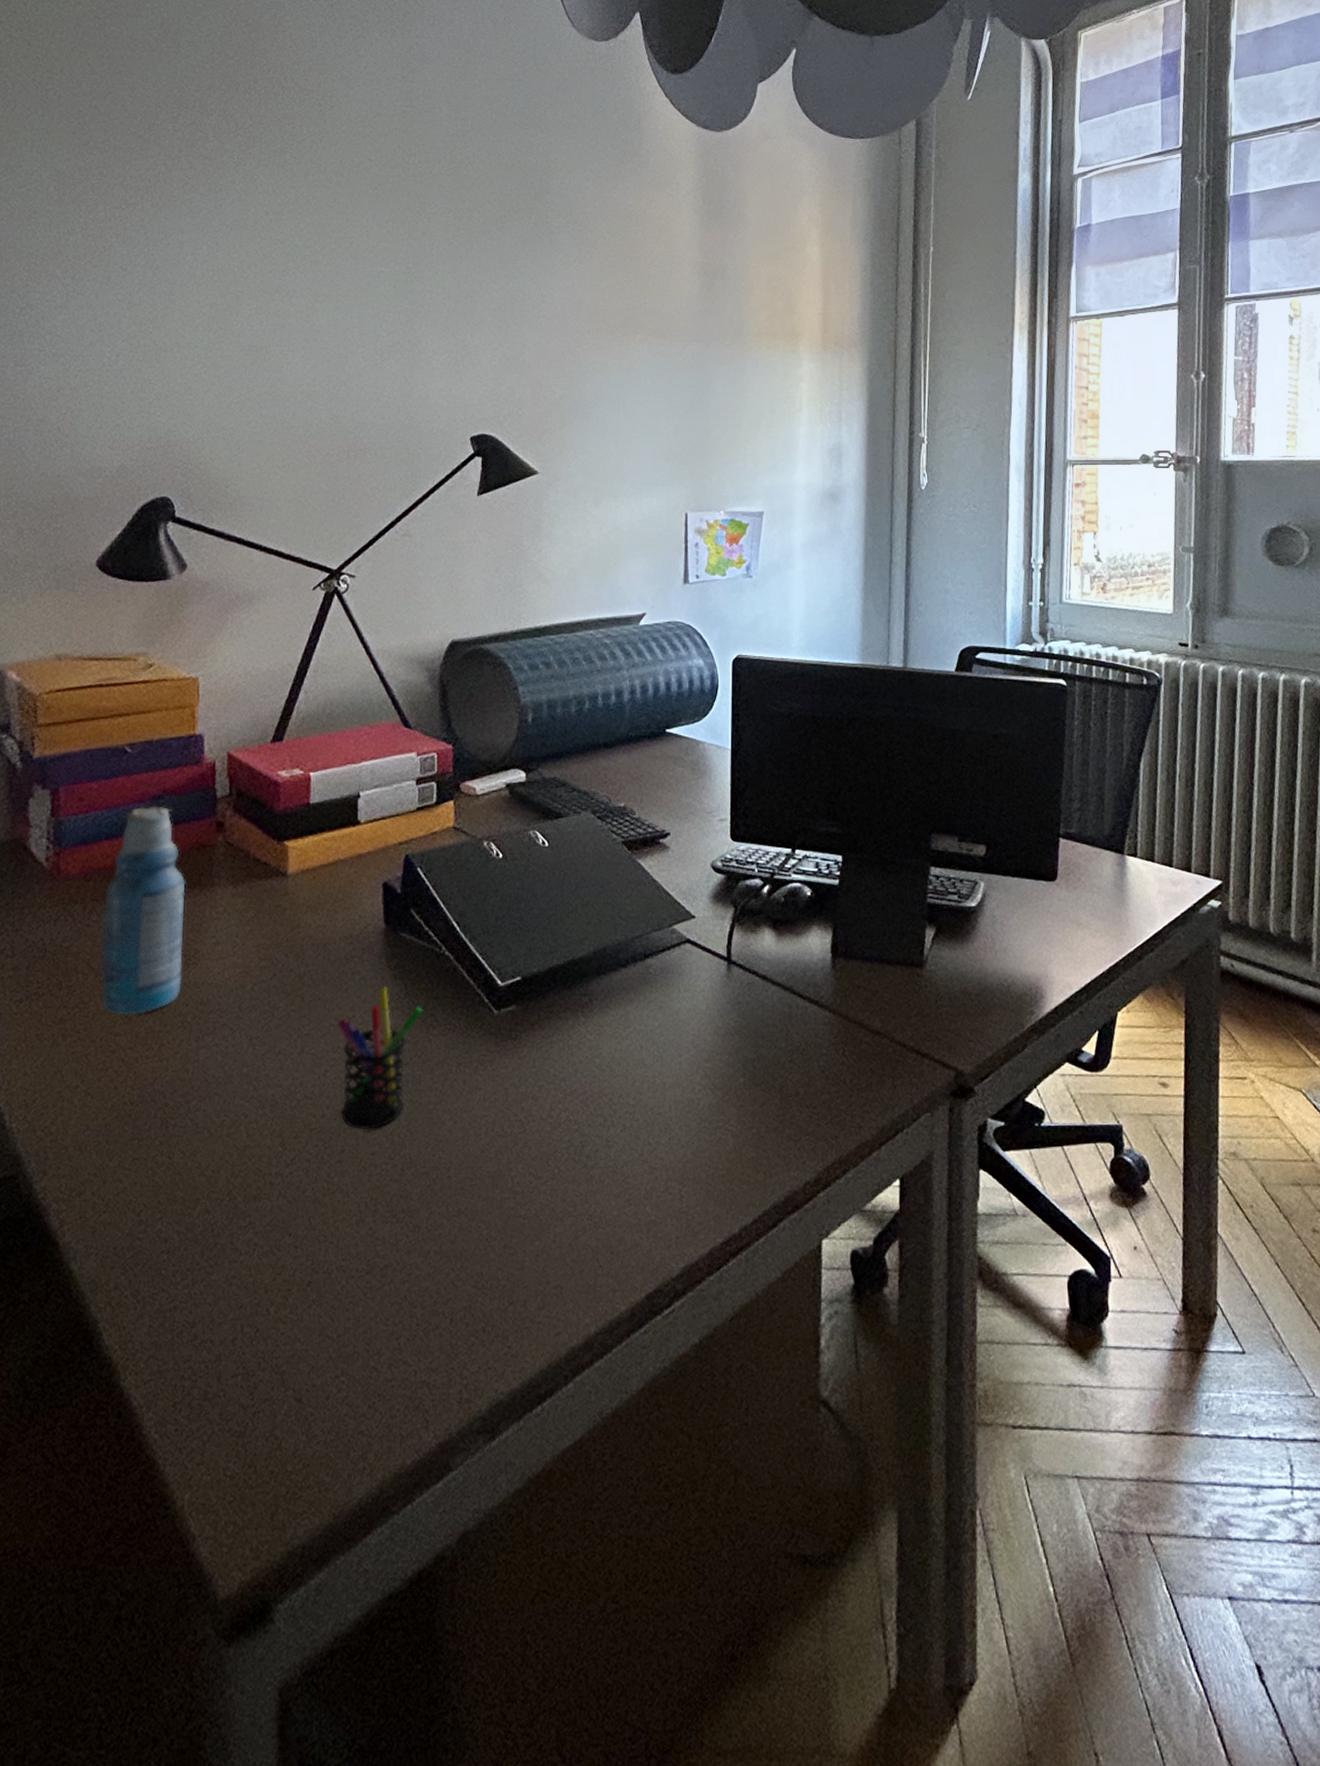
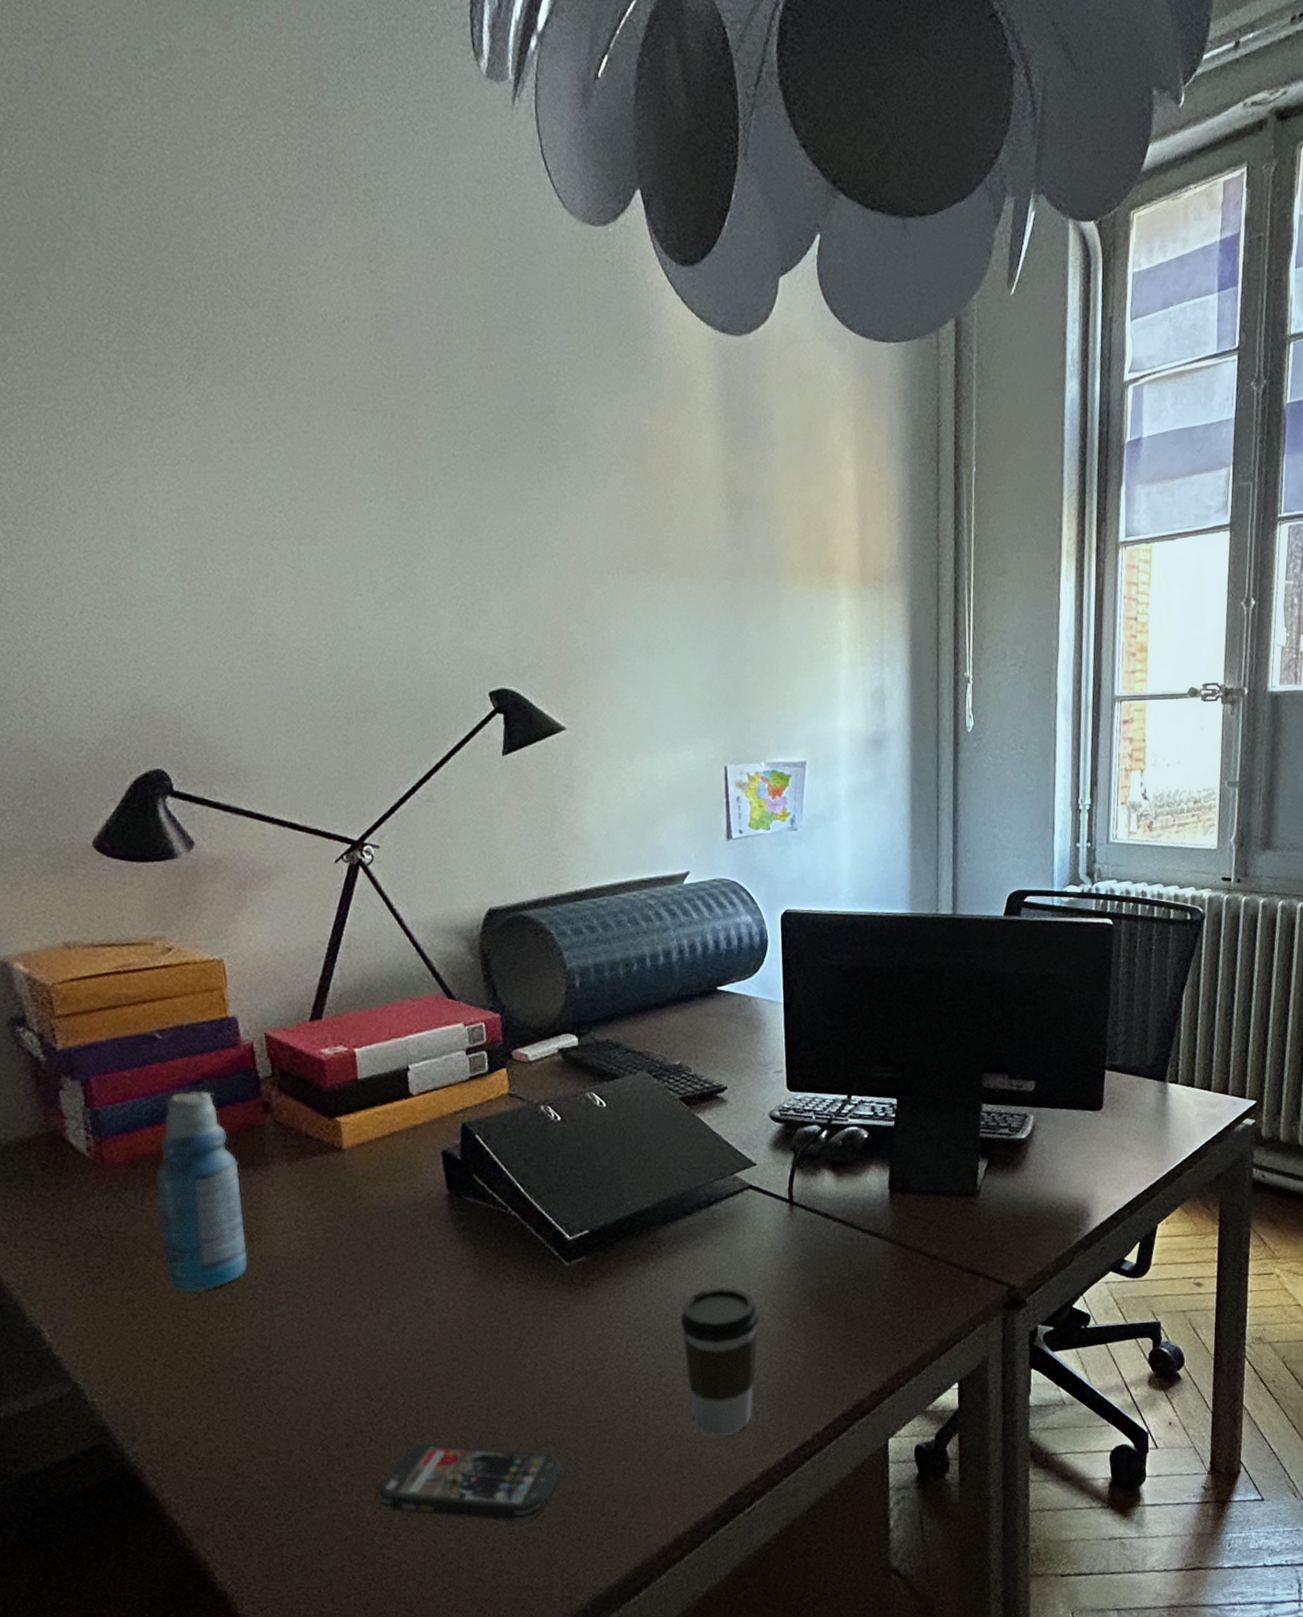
smartphone: none [278,1203,472,1303] -> present [376,1443,562,1522]
pen holder: present [338,987,423,1130] -> none [411,1248,495,1378]
coffee cup: none [607,1049,691,1221] -> present [680,1287,760,1436]

